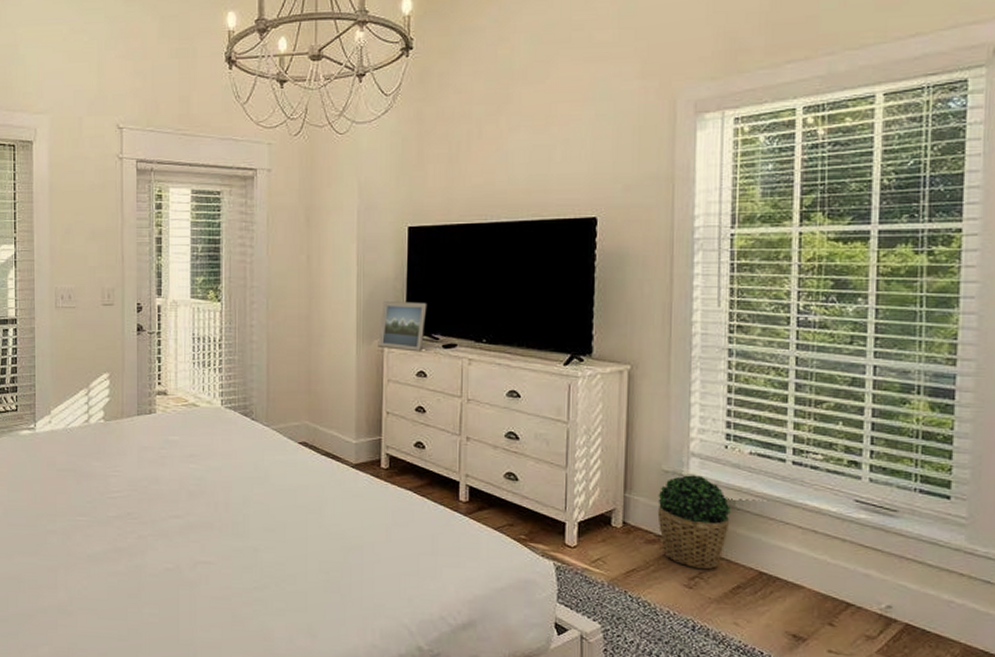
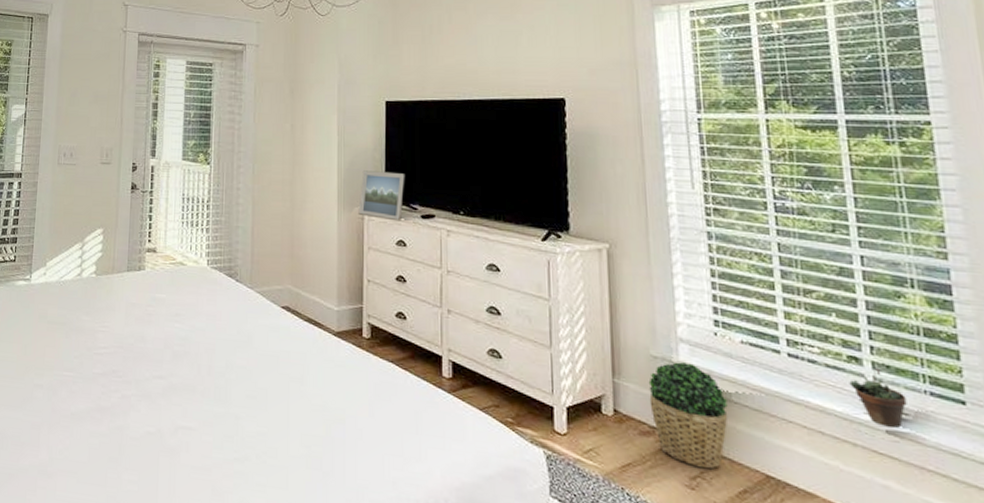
succulent plant: none [846,470,897,524] -> present [849,367,907,429]

